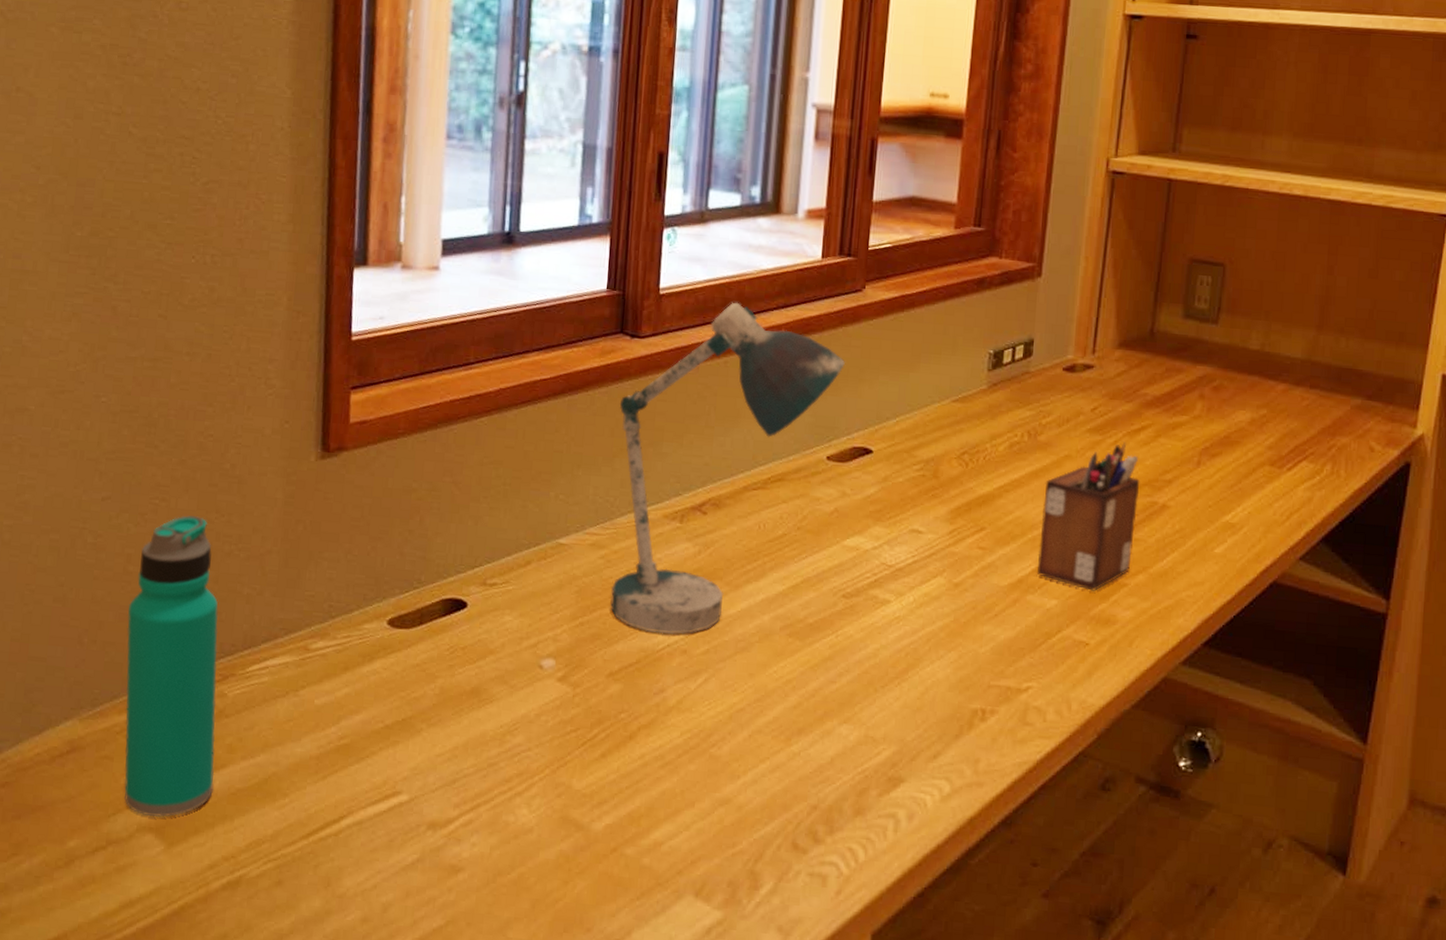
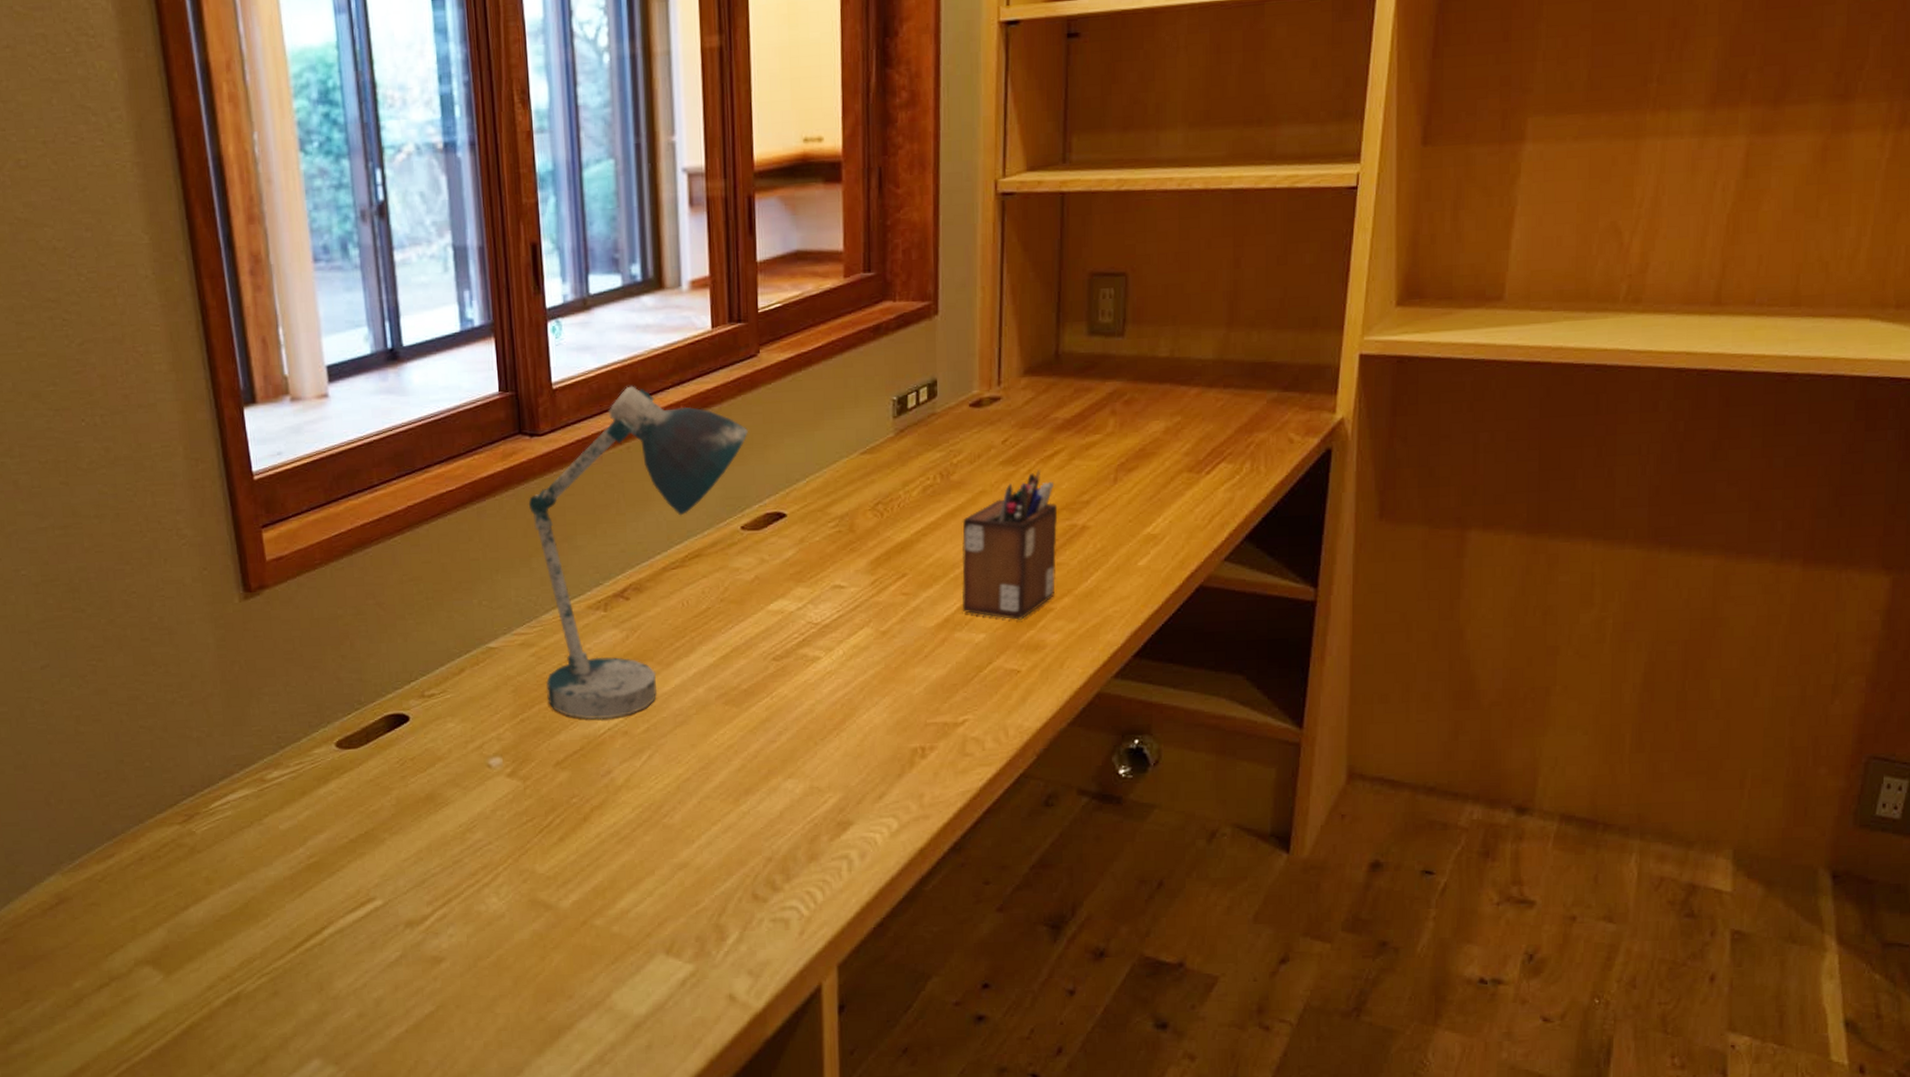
water bottle: present [124,515,219,817] -> none [86,671,199,951]

